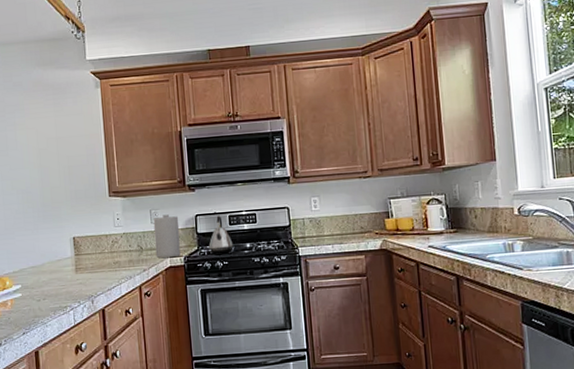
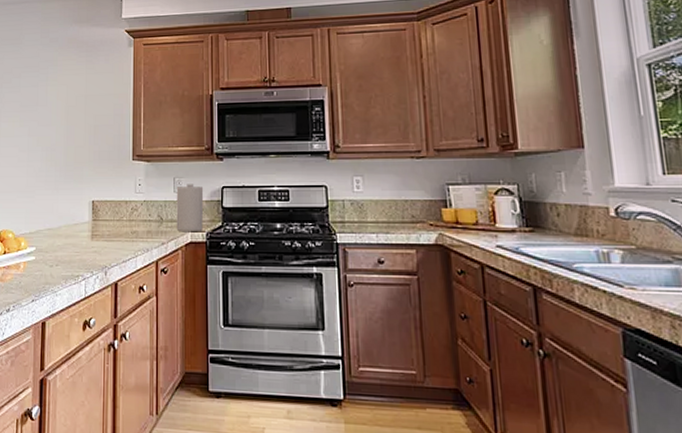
kettle: present [208,215,233,255] -> none [234,189,262,233]

